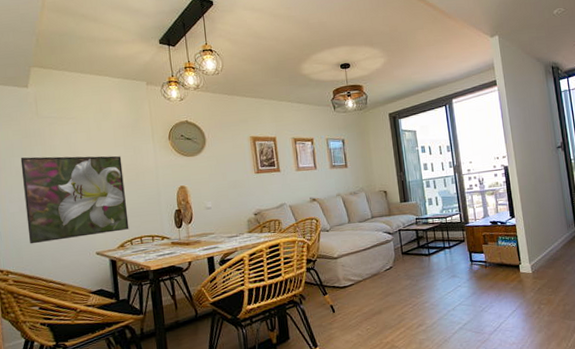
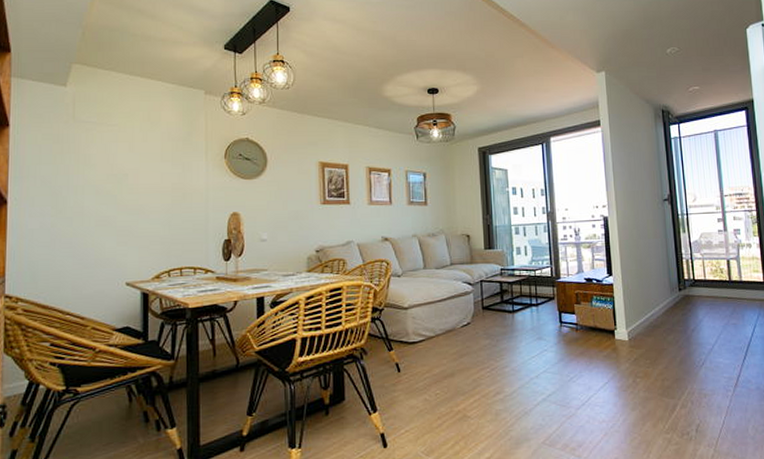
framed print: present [20,156,129,244] -> none [47,165,168,268]

